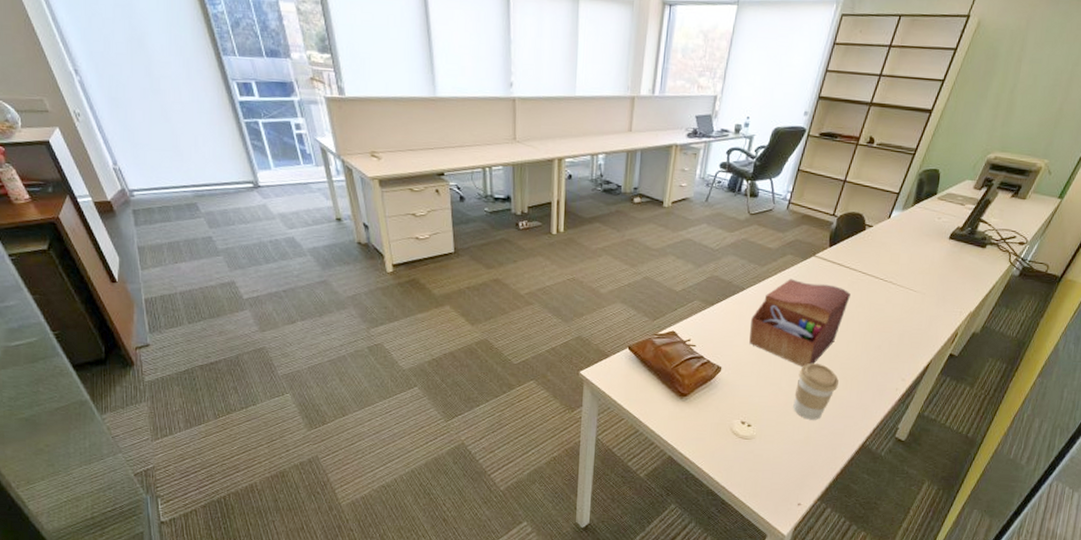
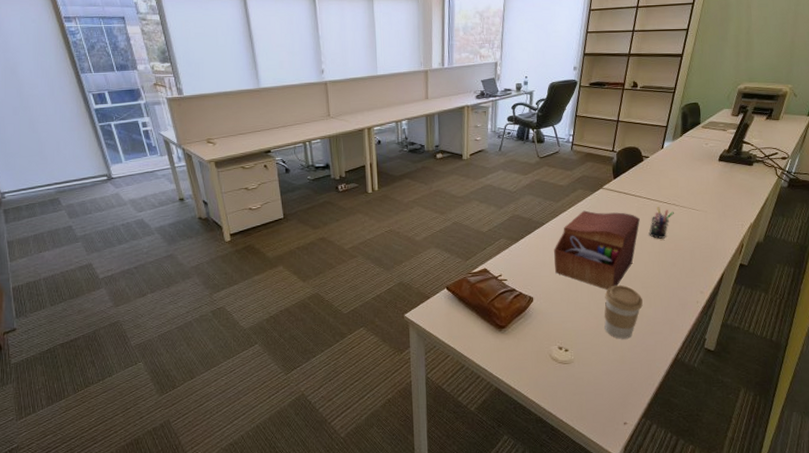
pen holder: none [857,283,889,318] -> present [649,207,674,239]

